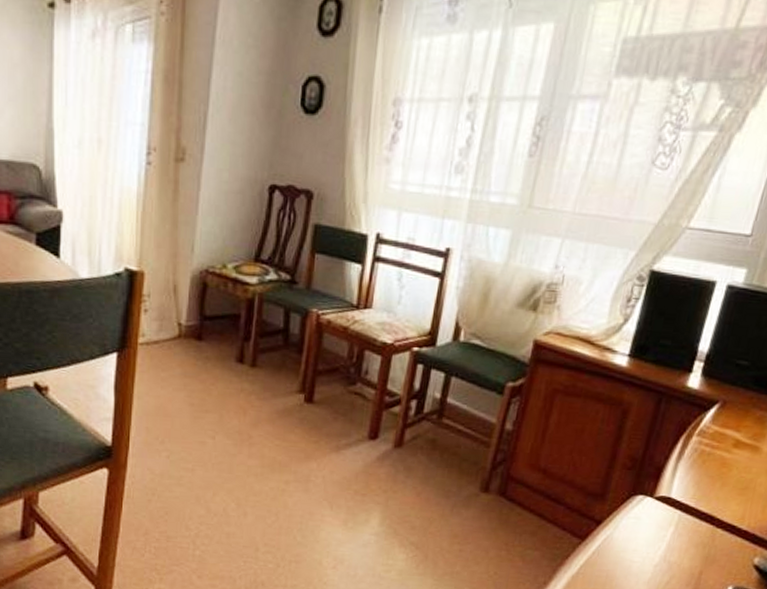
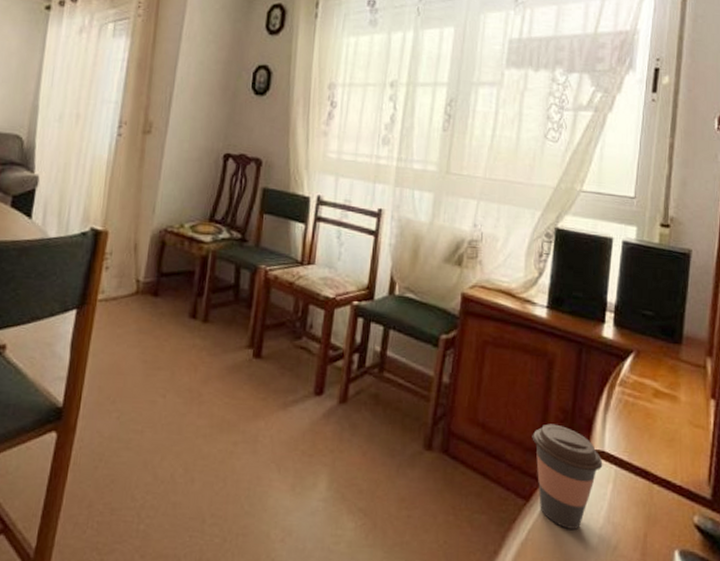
coffee cup: none [595,470,667,566] -> present [532,423,603,529]

